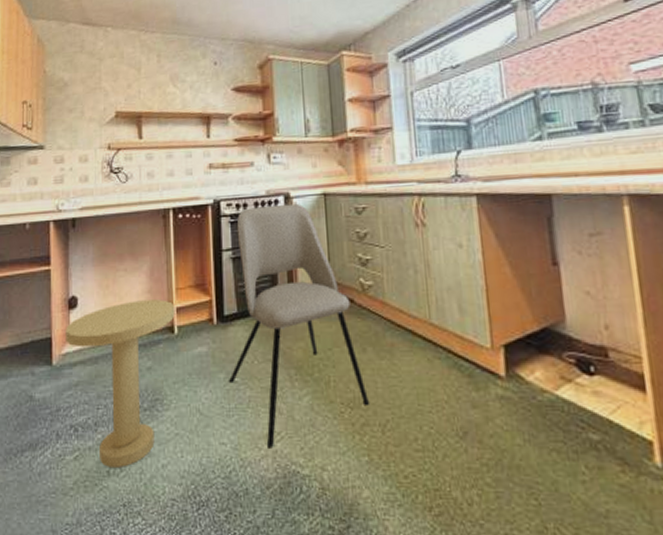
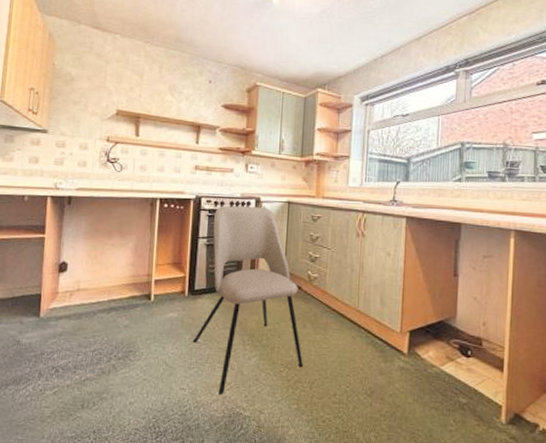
side table: present [66,299,175,467] -> none [54,270,153,403]

